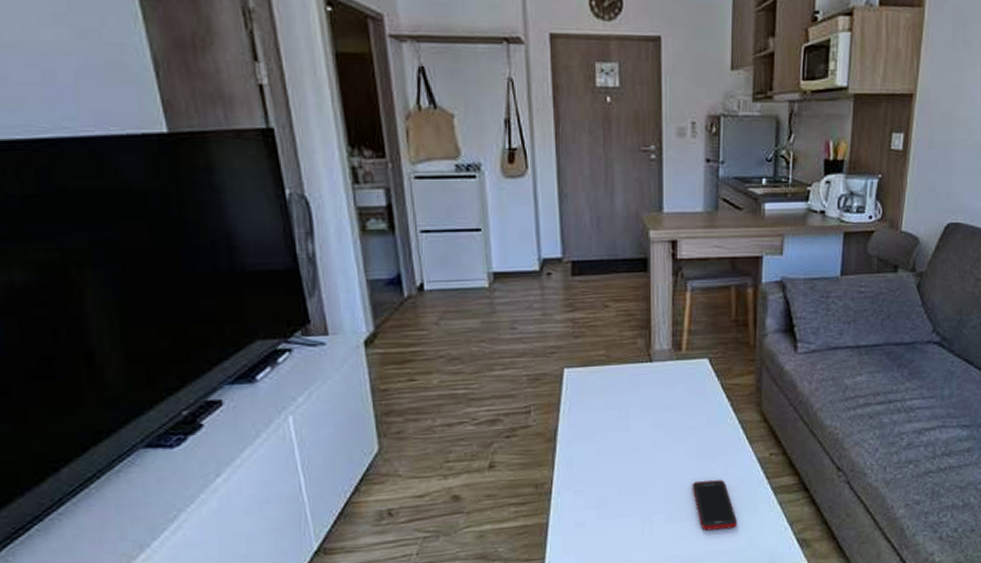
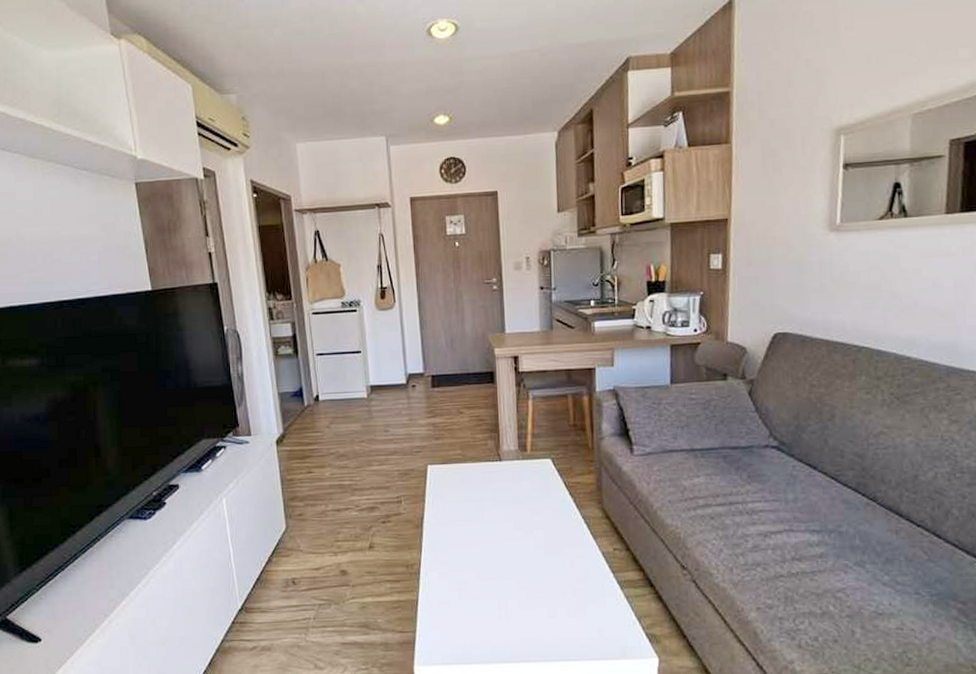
cell phone: present [692,480,738,531] -> none [542,571,587,618]

